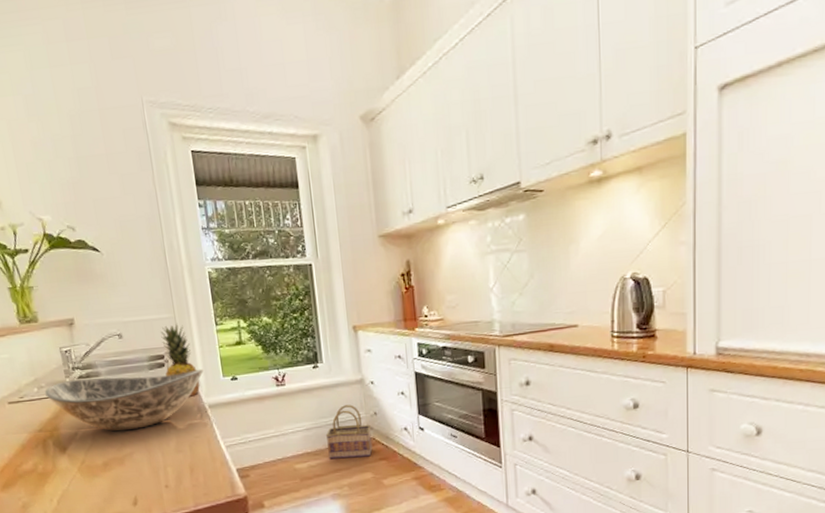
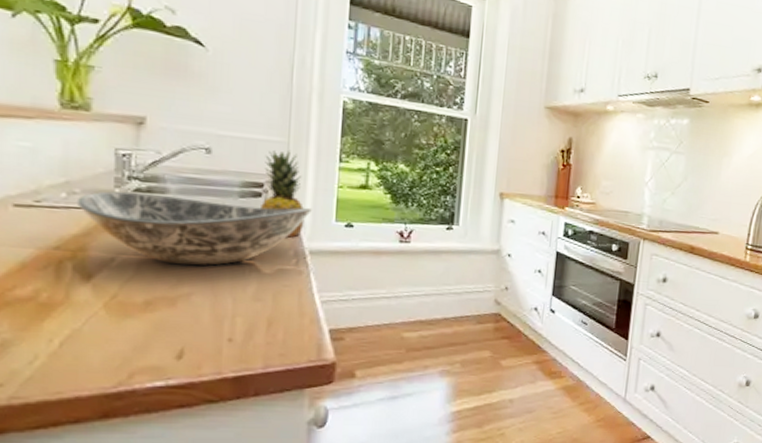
basket: present [325,405,373,460] -> none [445,274,499,334]

